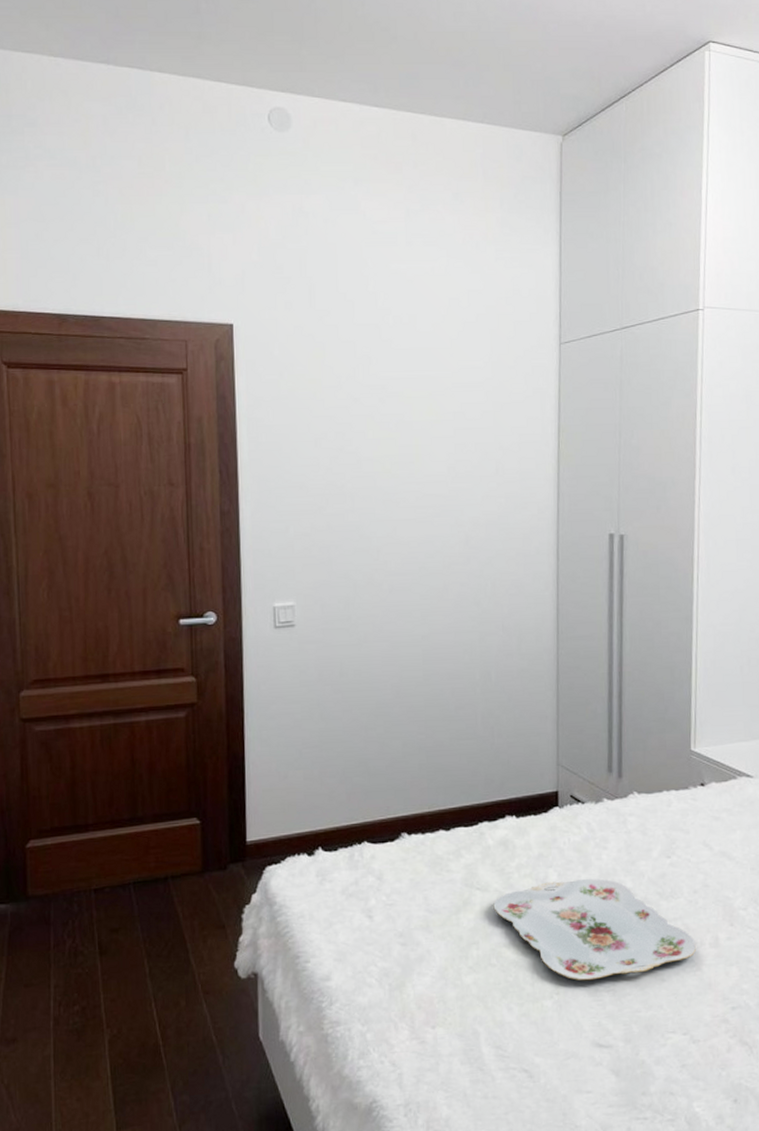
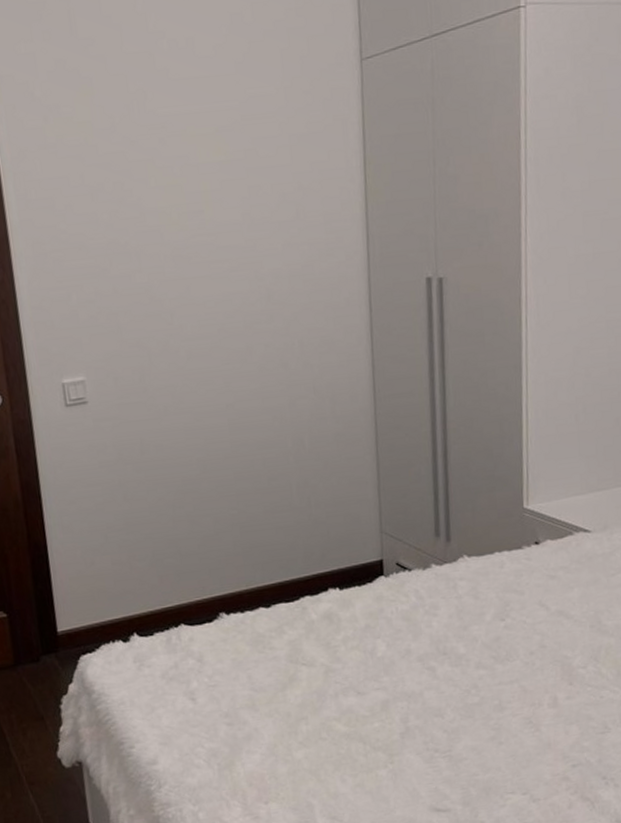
serving tray: present [493,878,697,981] -> none [320,646,535,749]

